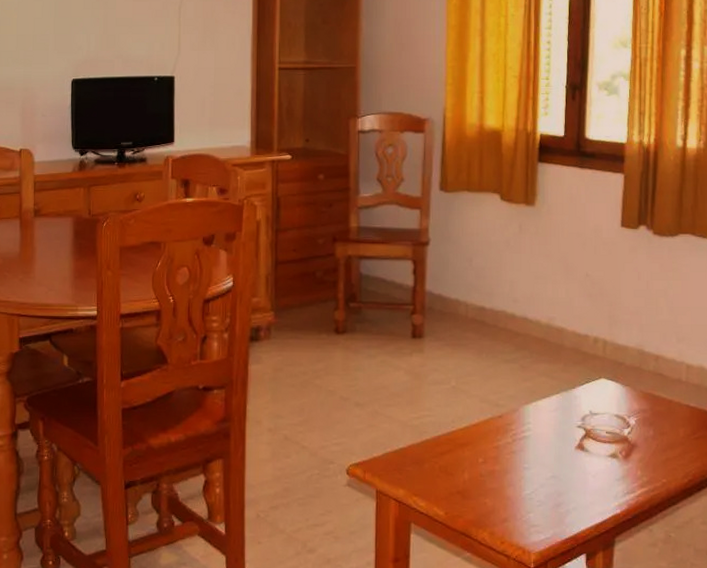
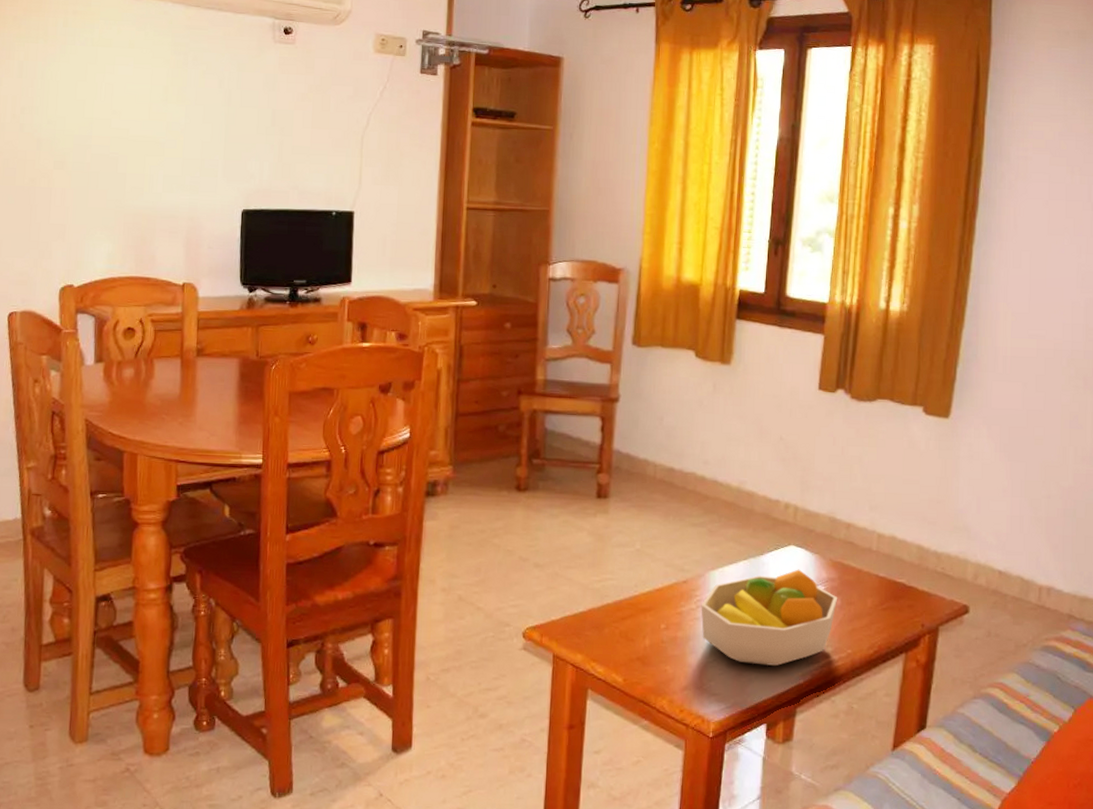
fruit bowl: none [517,401,651,496] -> present [701,569,838,666]

